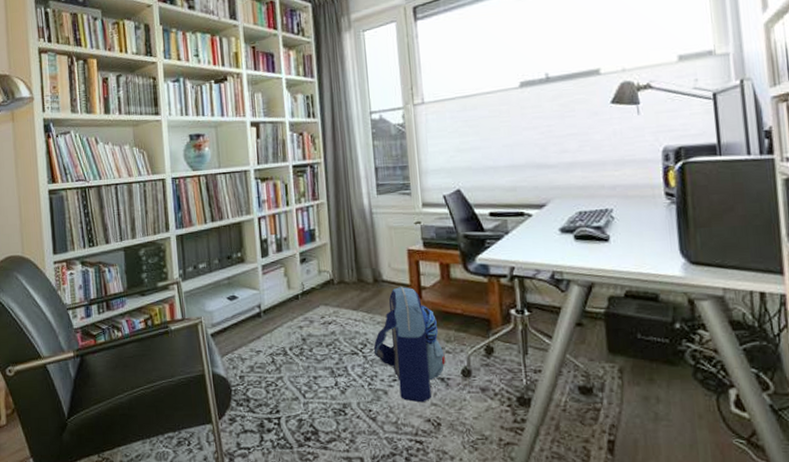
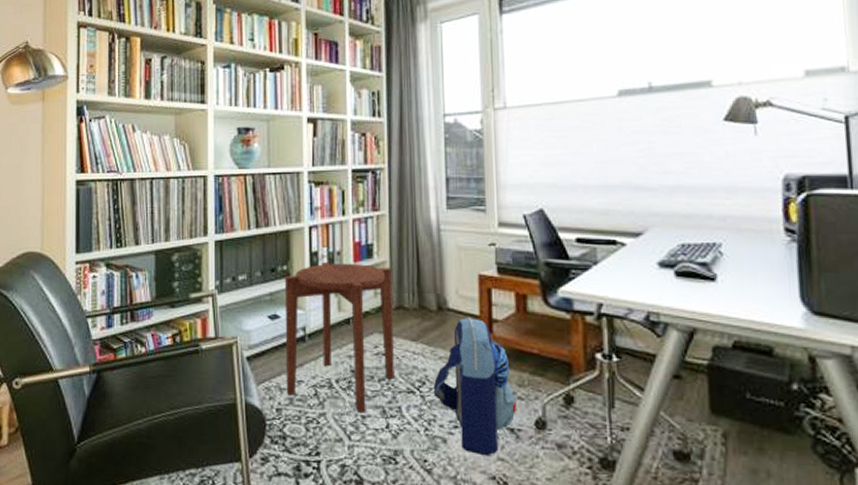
side table: none [239,246,340,375] -> present [284,261,394,413]

